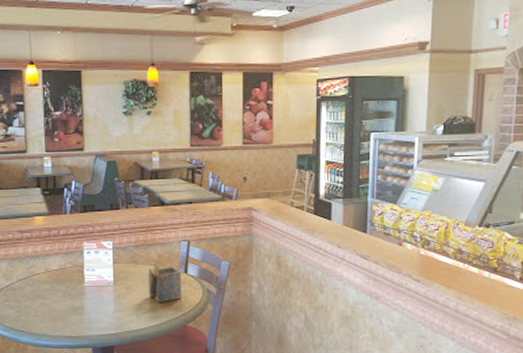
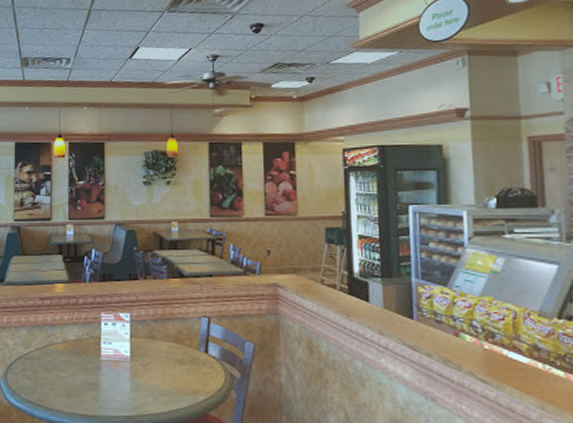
napkin holder: present [148,262,182,303] -> none [166,338,203,386]

